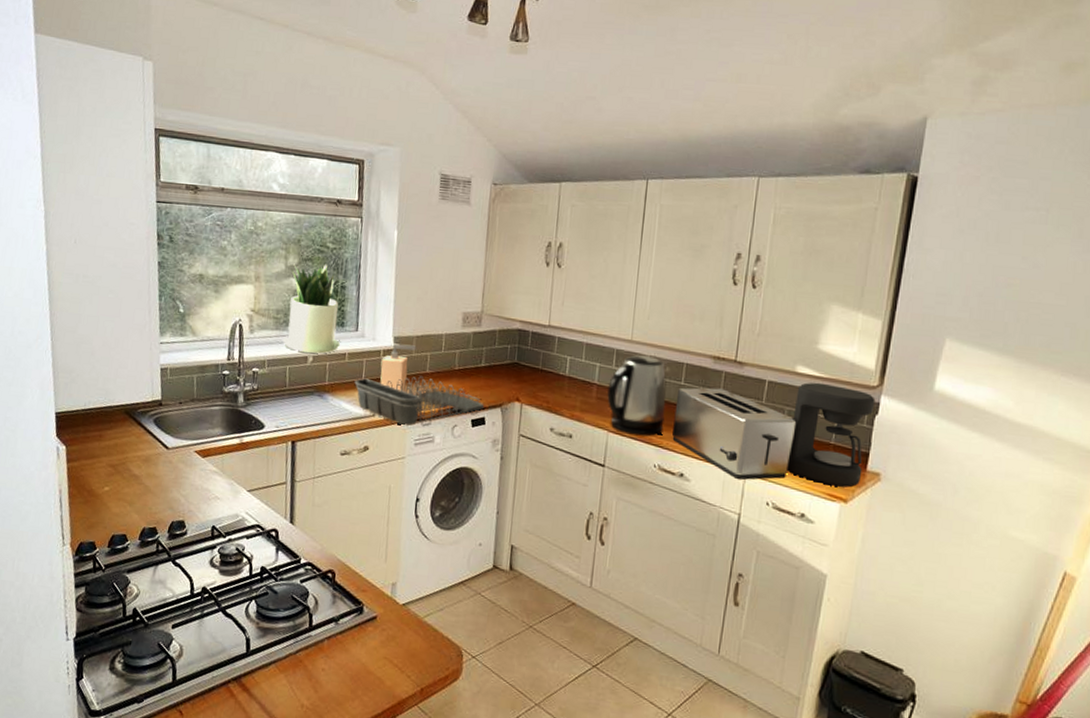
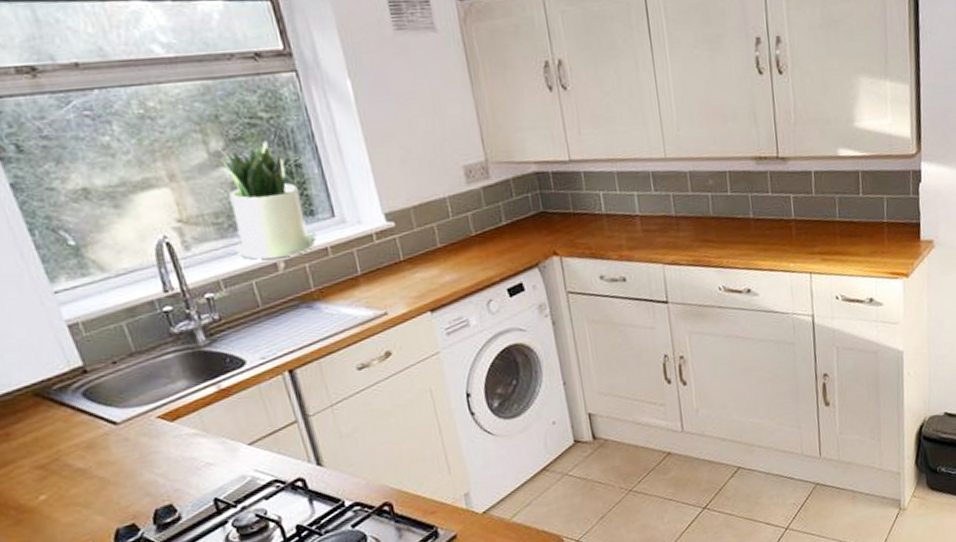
dish rack: present [354,376,485,427] -> none [349,253,519,316]
soap dispenser: present [380,343,417,393] -> none [376,218,419,278]
kettle: present [607,355,667,438] -> none [652,171,721,263]
toaster: present [672,387,797,481] -> none [726,190,851,282]
coffee maker: present [787,382,876,488] -> none [843,161,917,264]

